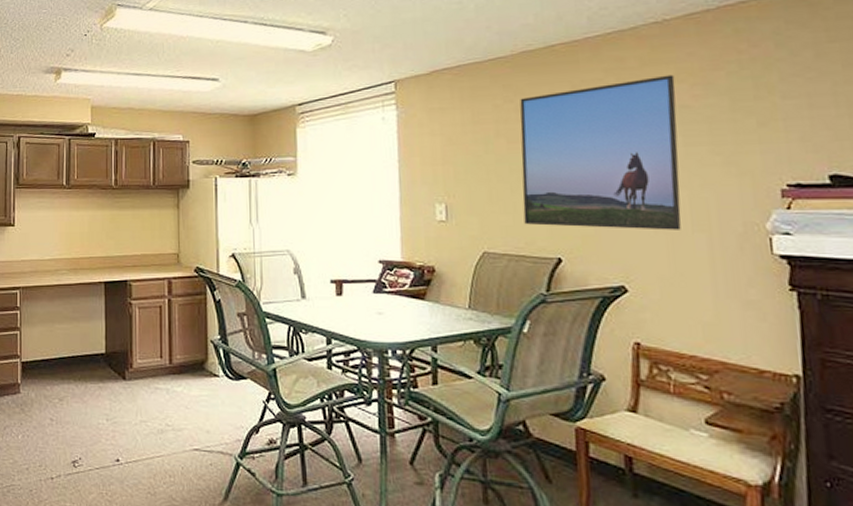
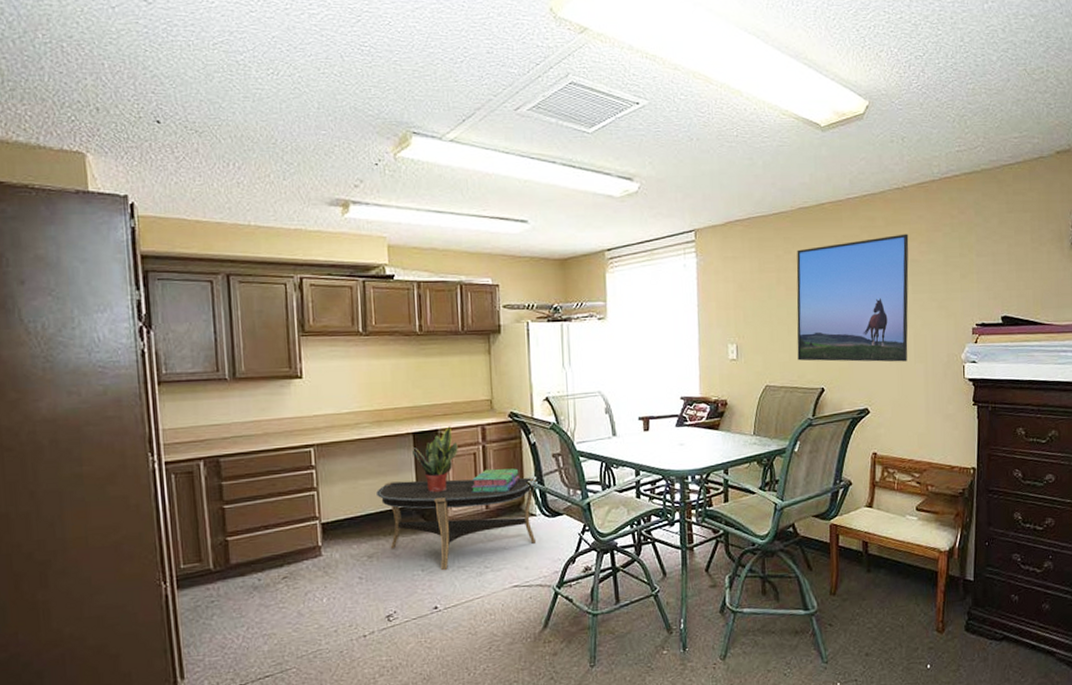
coffee table: none [70,328,220,423] -> present [376,477,537,571]
potted plant: none [102,276,145,343] -> present [411,425,458,493]
stack of books: none [156,323,203,349] -> present [471,468,520,493]

